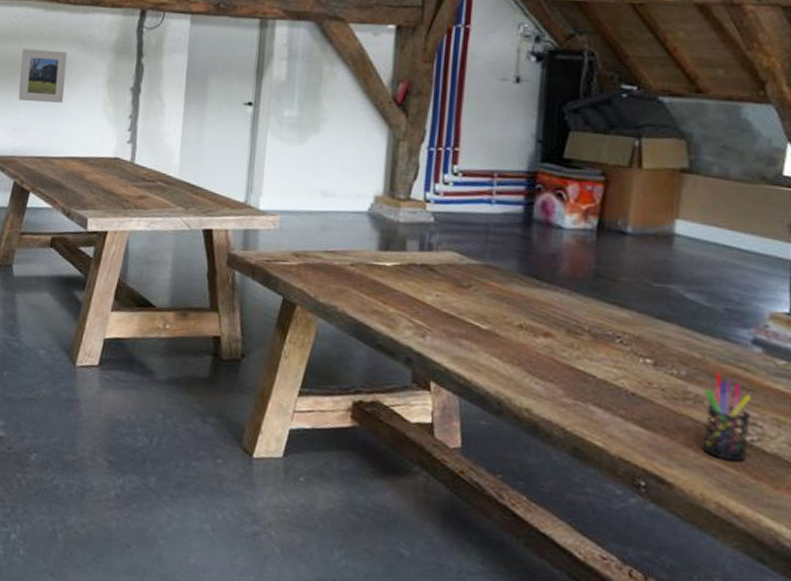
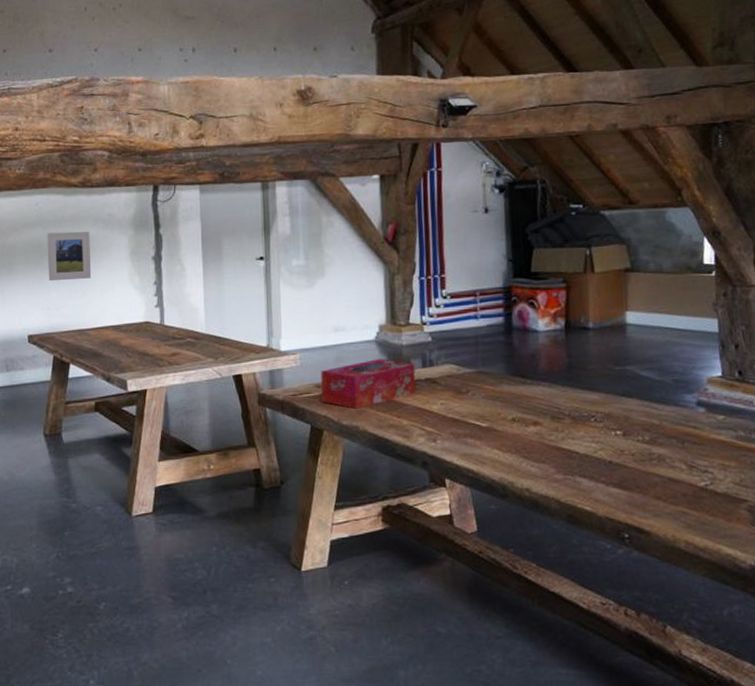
tissue box: none [299,233,411,287] -> present [321,358,416,409]
pen holder: present [702,372,752,463] -> none [665,433,704,505]

